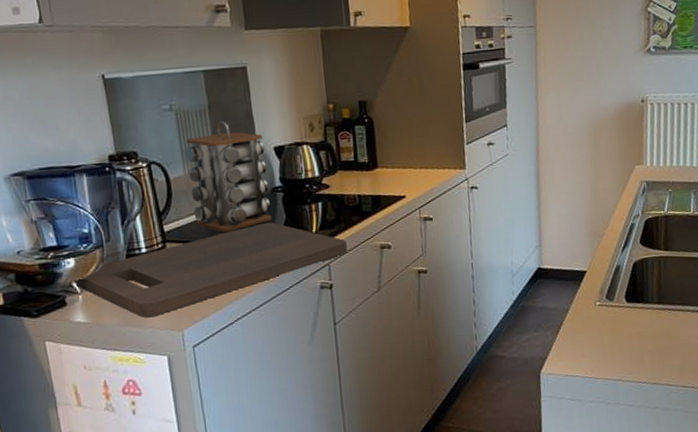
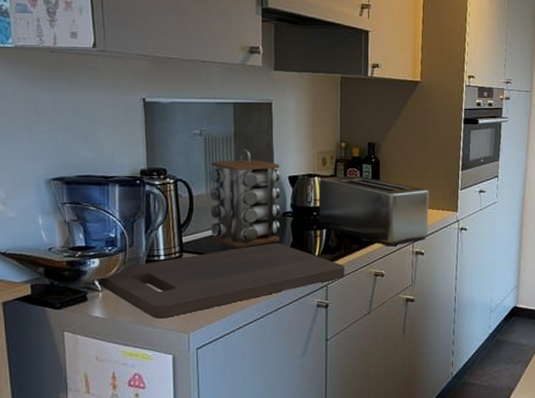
toaster: none [308,139,435,215] -> present [318,175,429,247]

